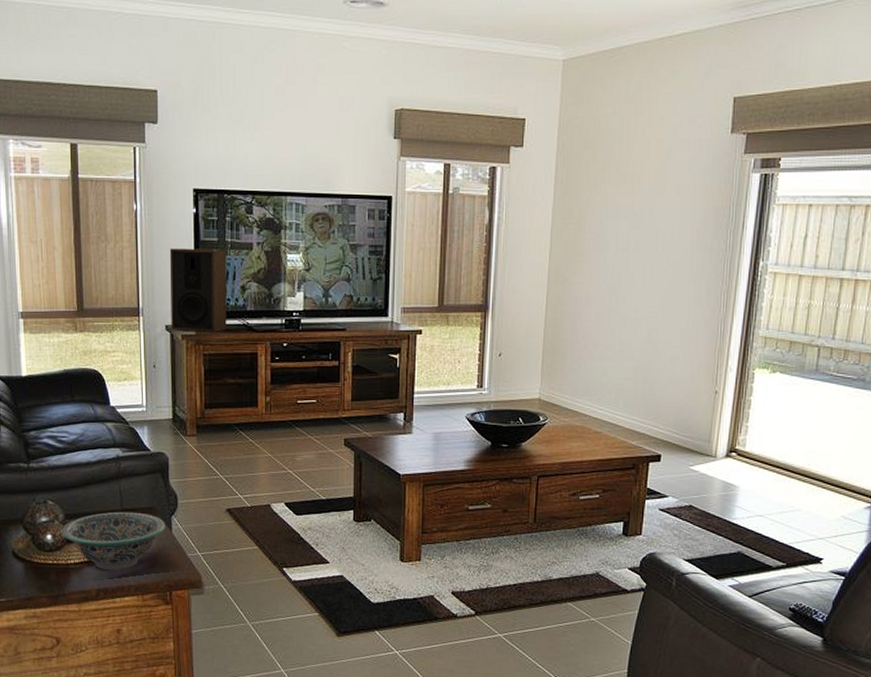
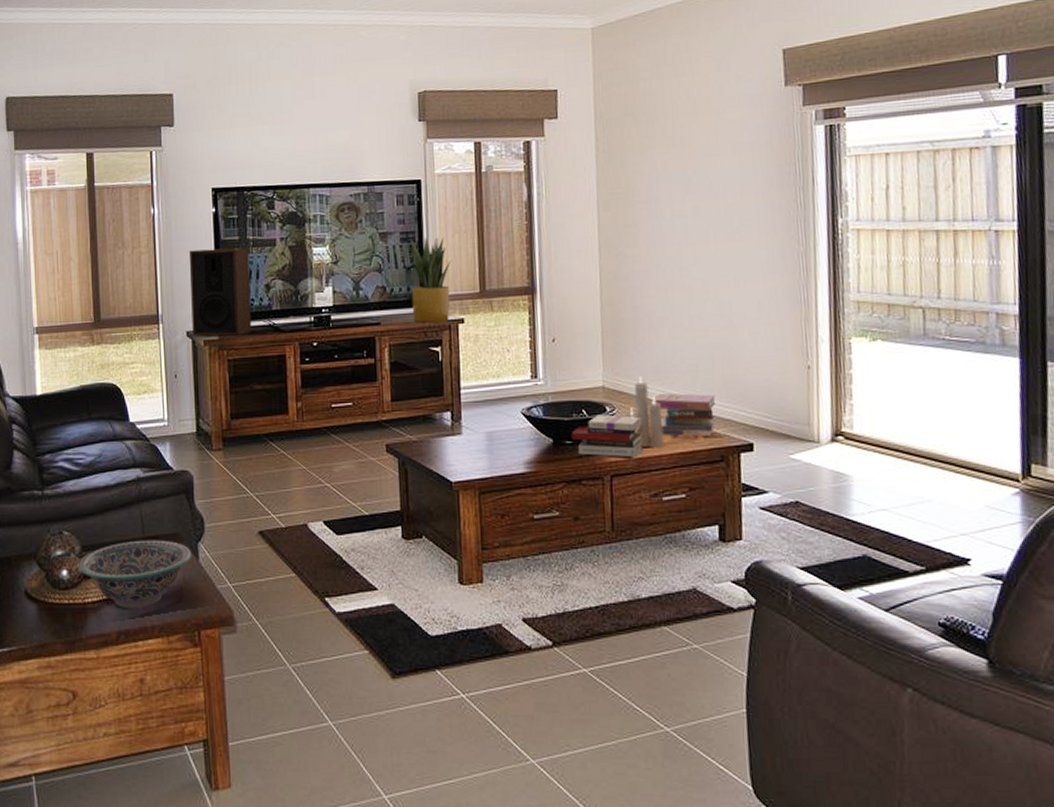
planter: none [375,252,415,333] -> present [408,236,452,324]
books: none [508,423,570,463] -> present [571,414,645,460]
candle: none [556,392,587,456] -> present [626,376,665,450]
books: none [575,407,634,448] -> present [648,392,716,437]

